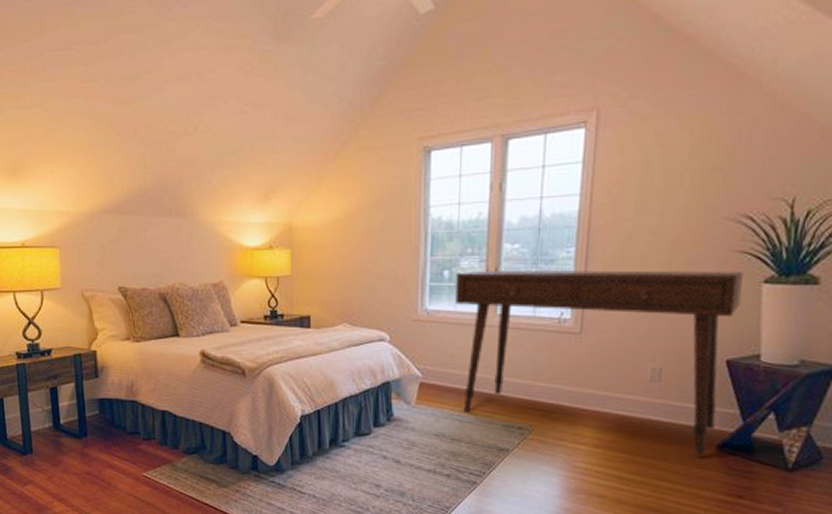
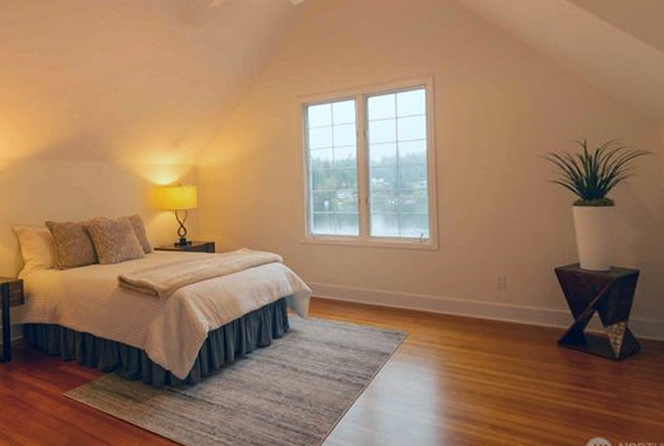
desk: present [454,270,743,455] -> none [334,196,558,350]

